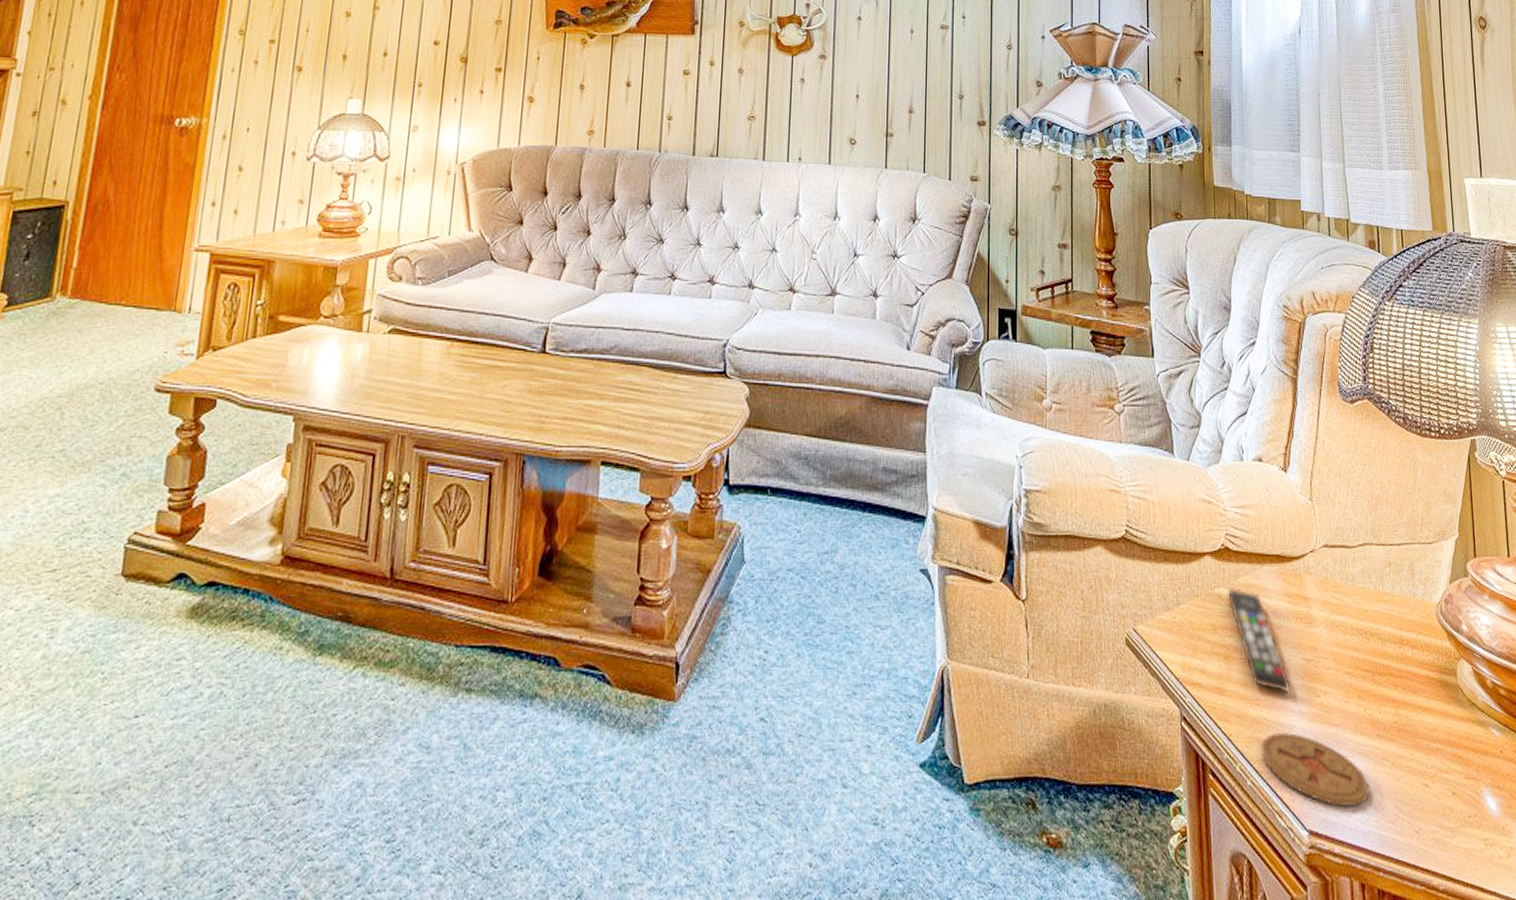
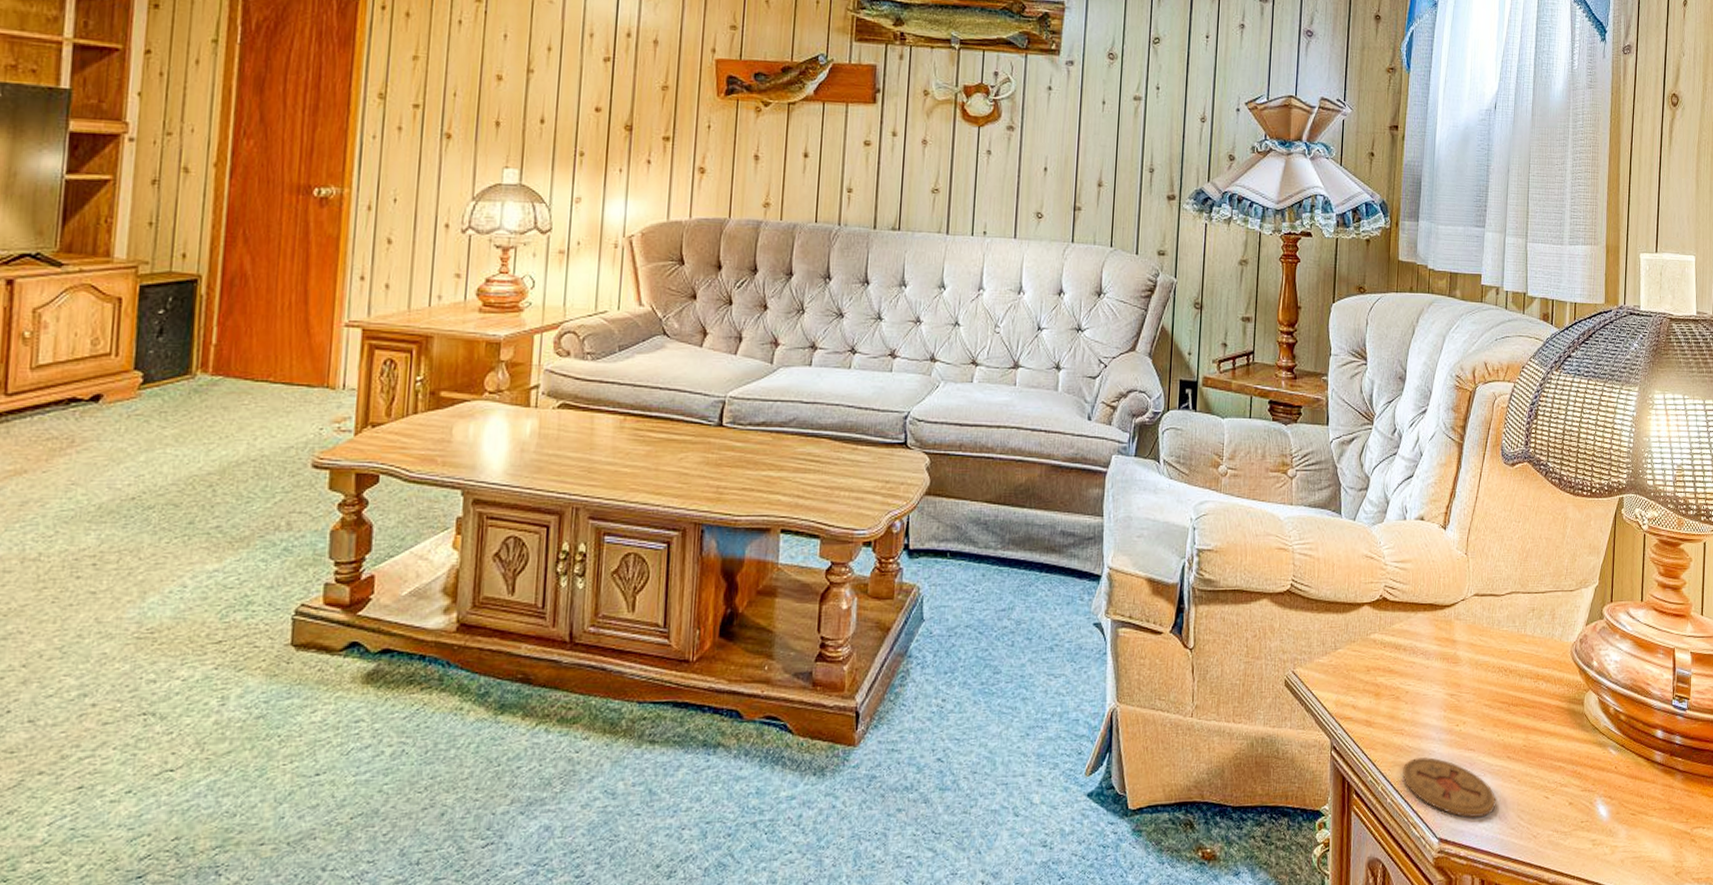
remote control: present [1227,587,1291,693] -> none [1382,633,1434,724]

